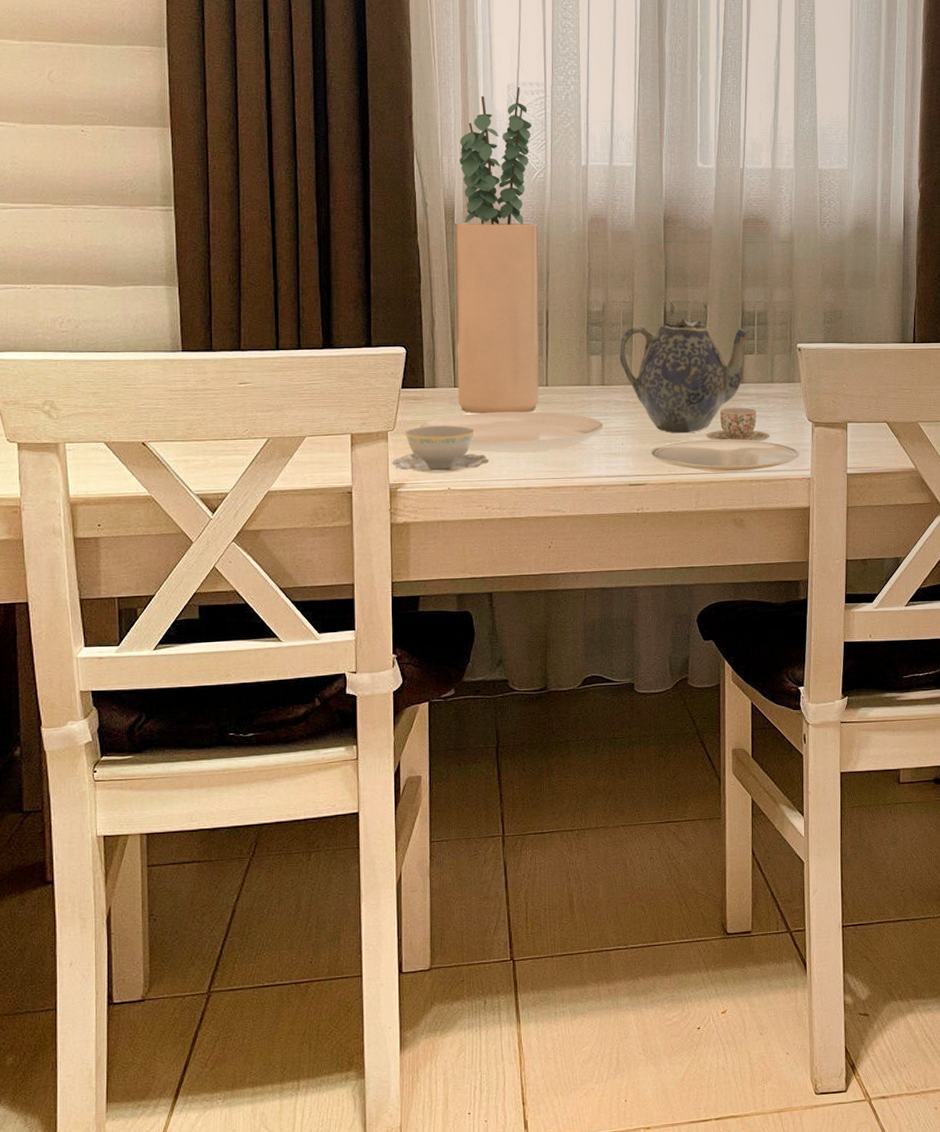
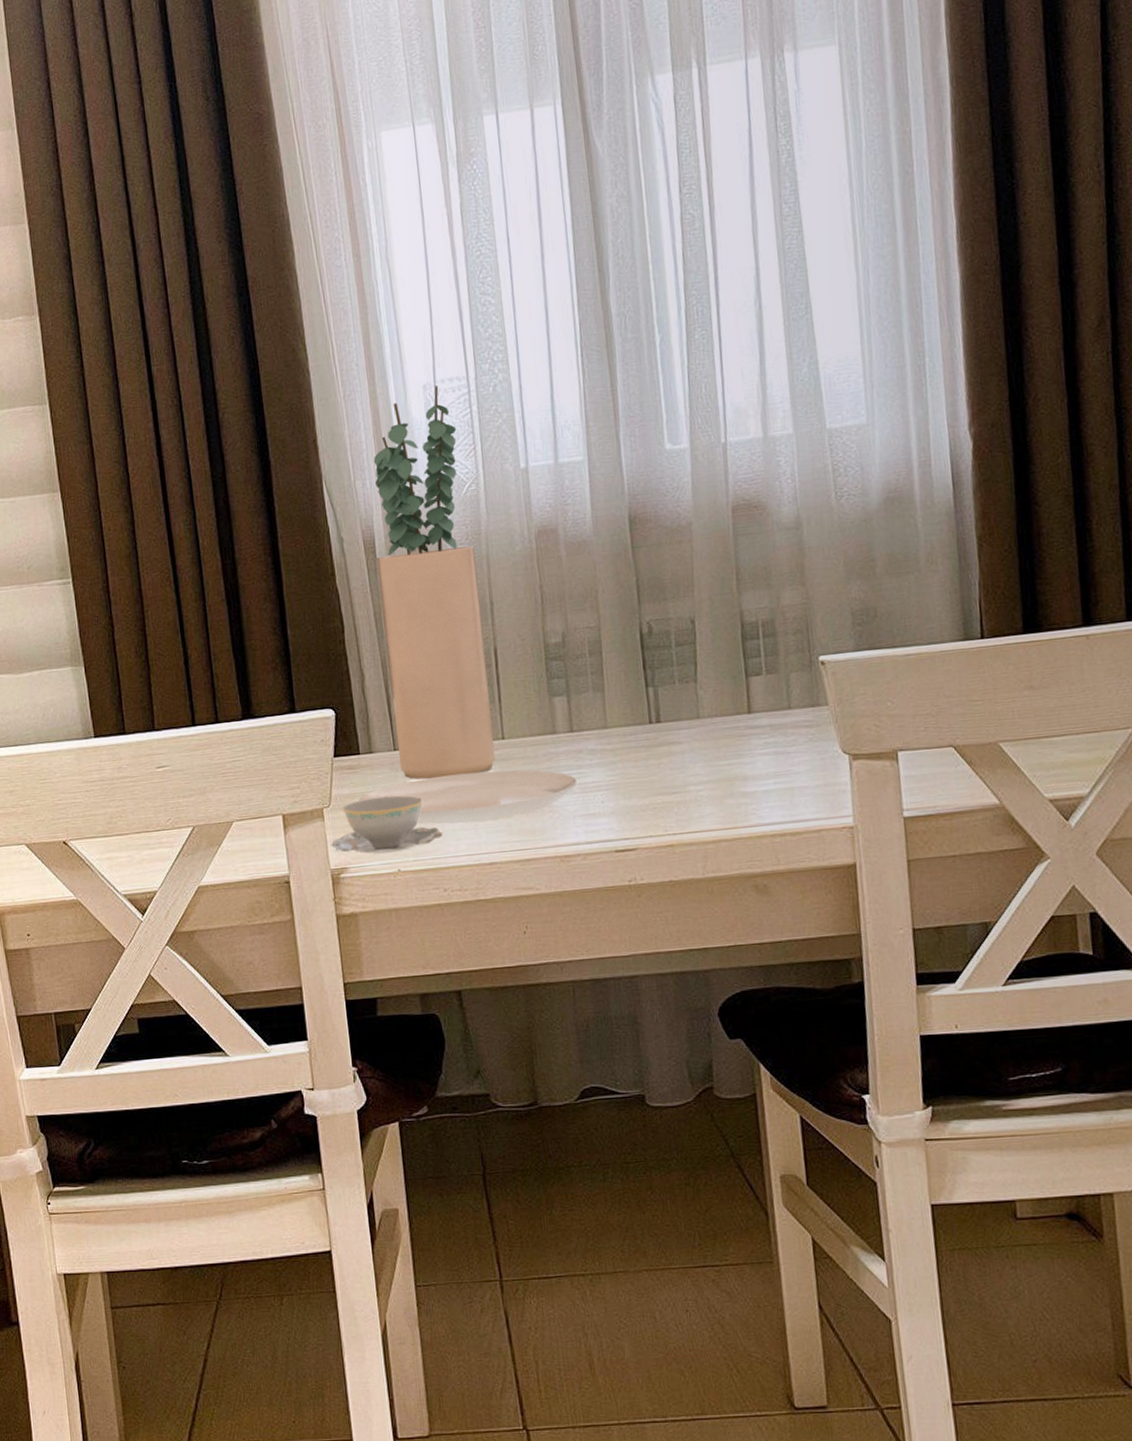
teapot: present [619,319,753,434] -> none [588,640,758,784]
plate: present [650,439,799,473] -> none [639,783,835,829]
teacup: present [706,407,770,442] -> none [709,743,793,789]

